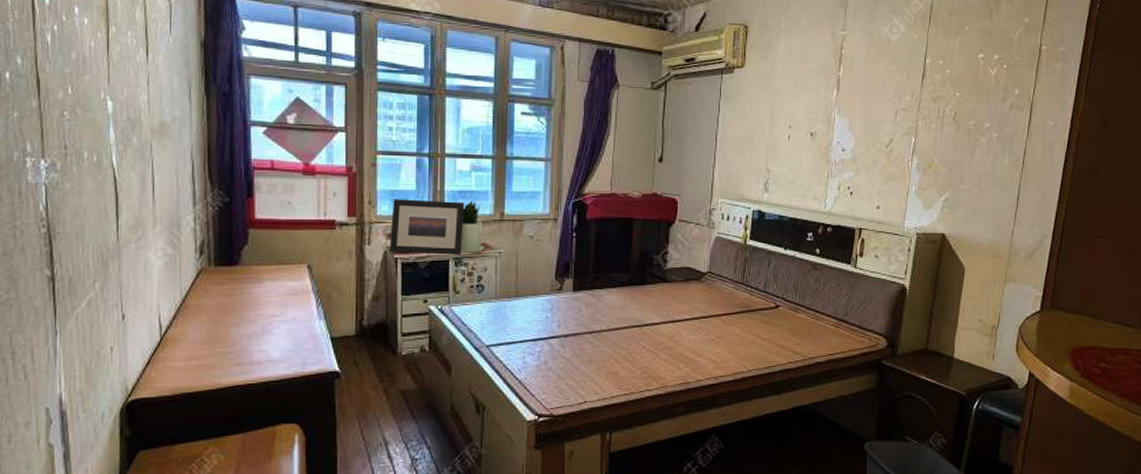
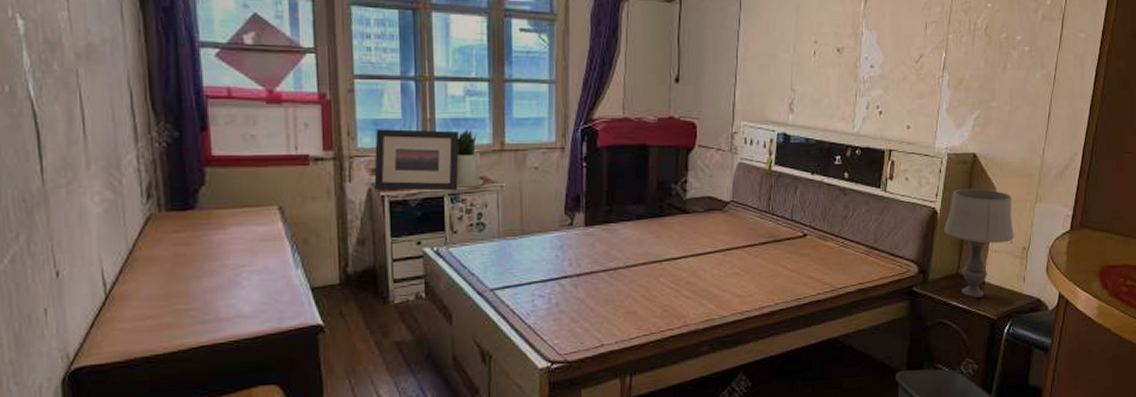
table lamp: none [912,267,984,373] -> present [943,188,1015,298]

